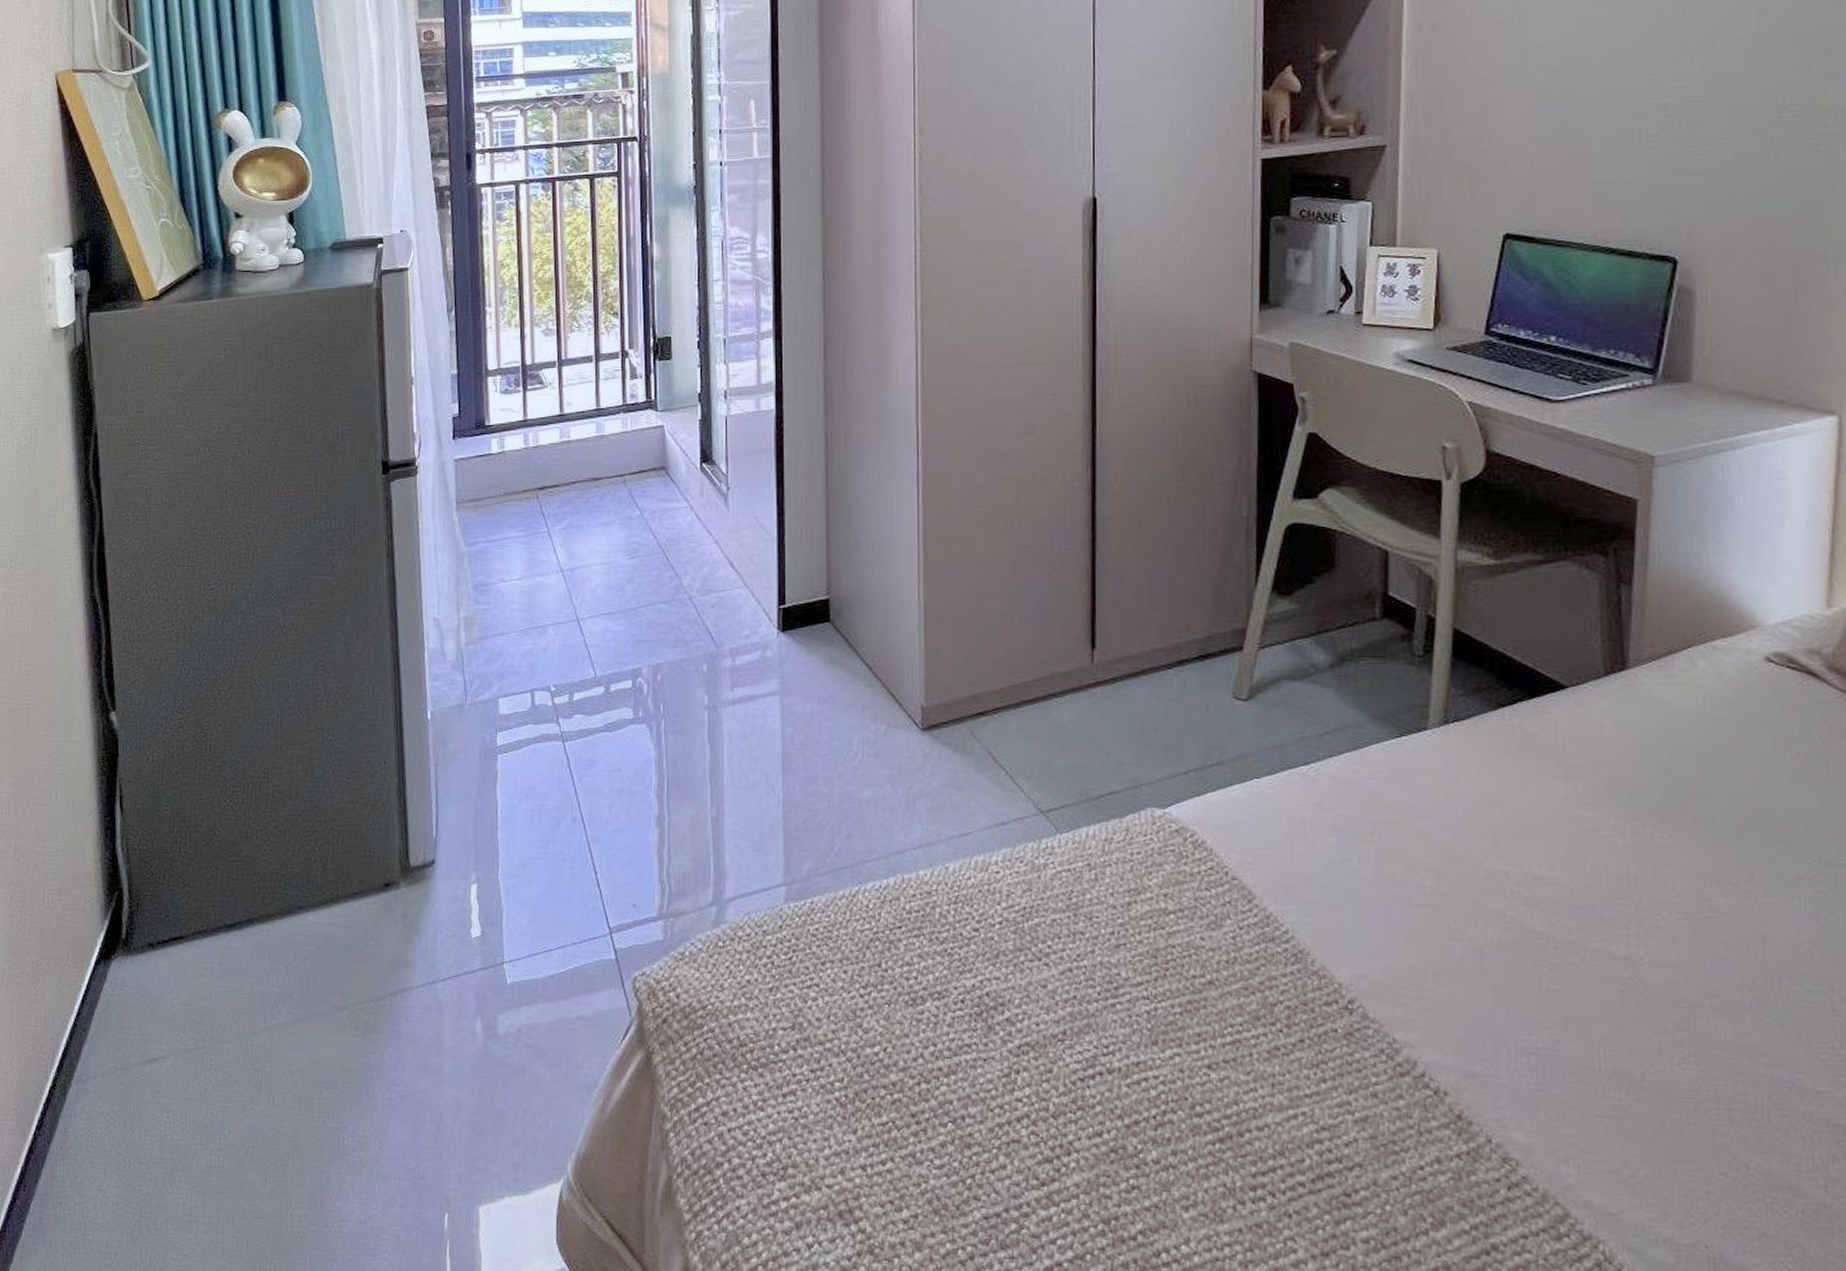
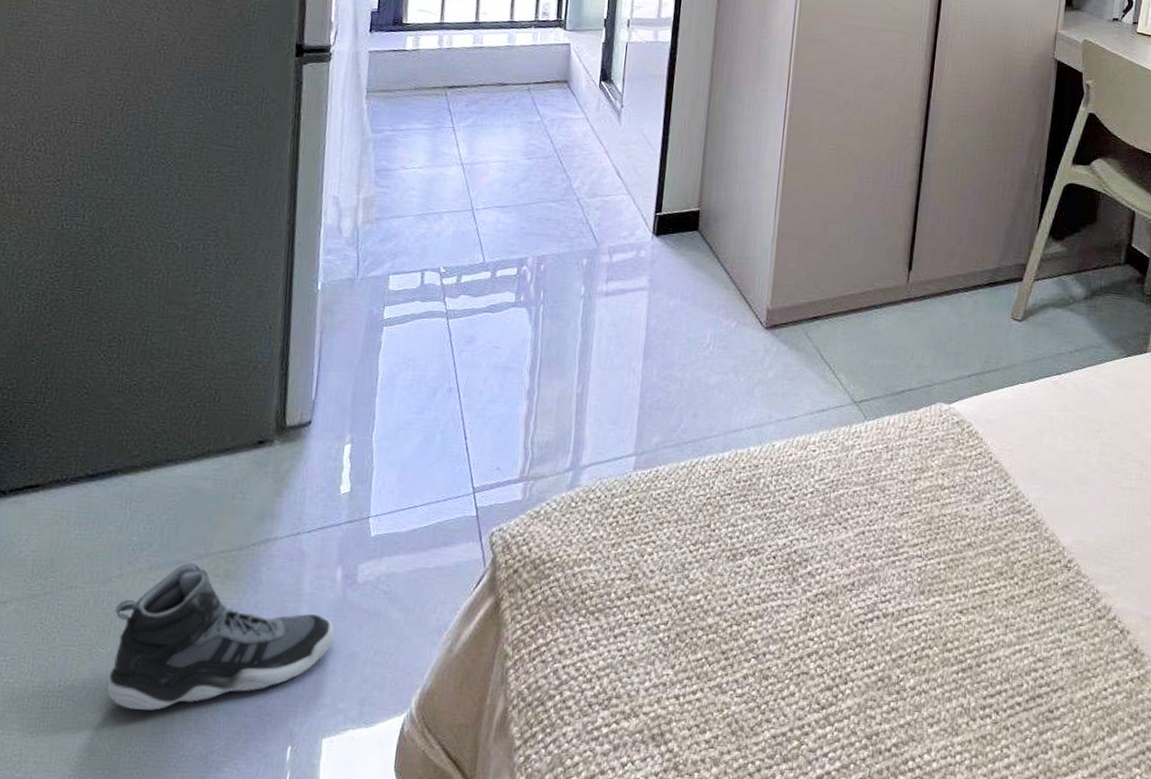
sneaker: none [264,1015,481,1172] -> present [107,563,335,710]

